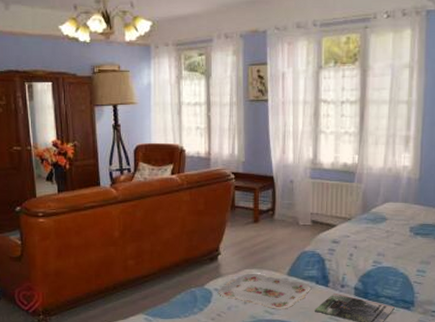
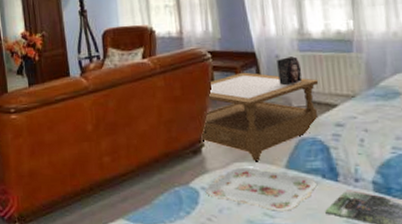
coffee table: none [219,193,324,268] -> present [201,72,319,161]
portrait: none [291,182,311,207] -> present [277,56,302,86]

